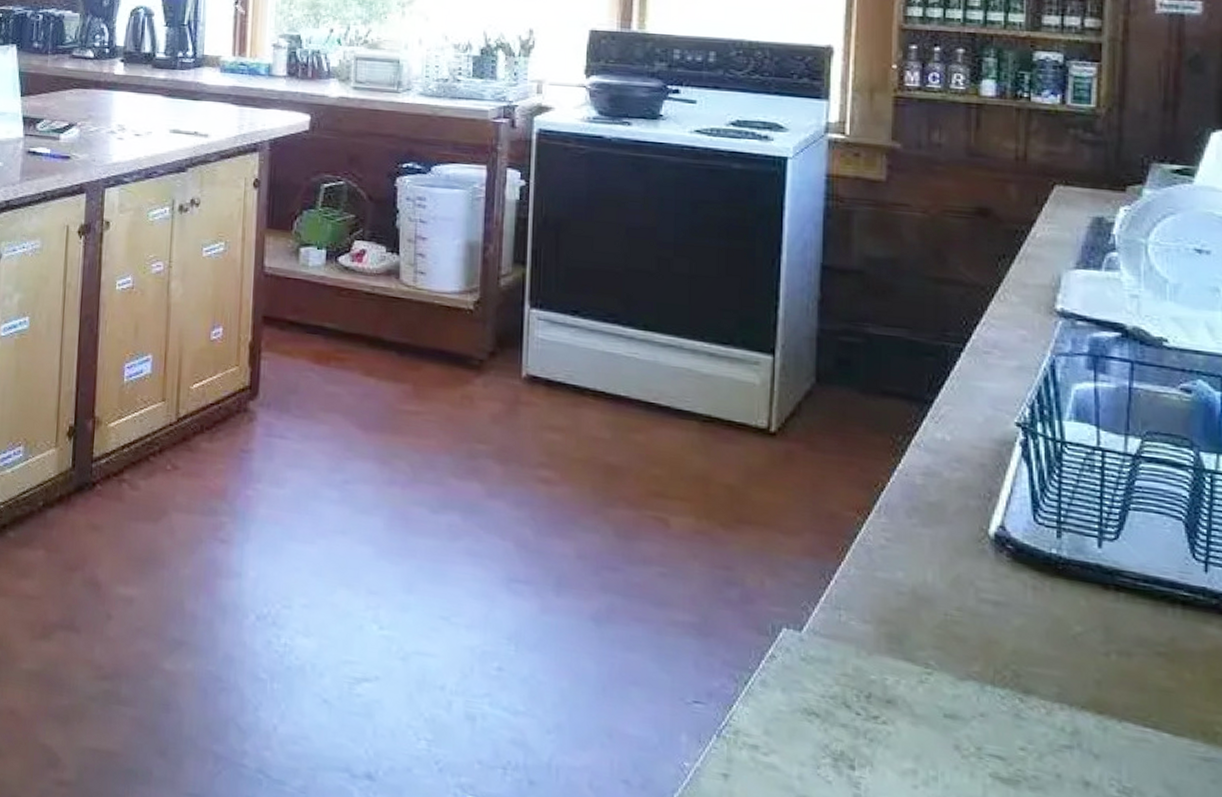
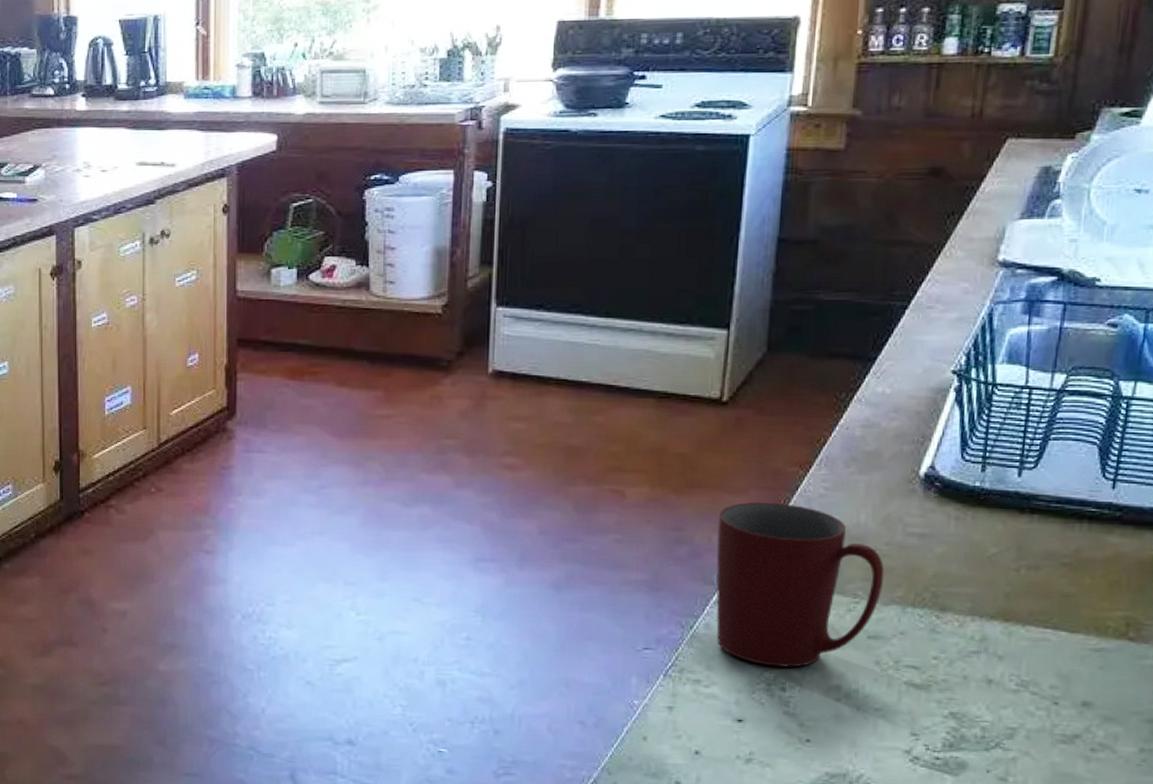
mug: none [770,545,958,743] -> present [715,502,885,668]

